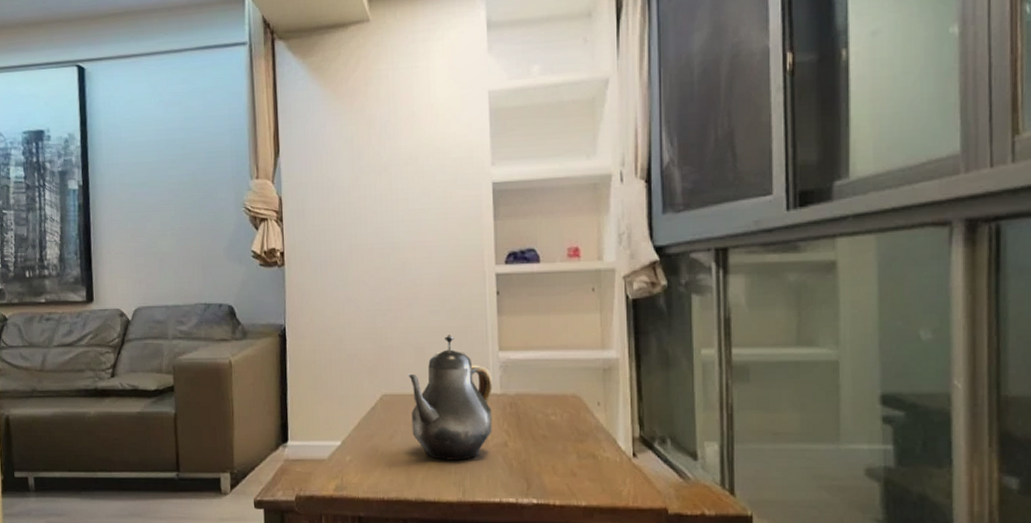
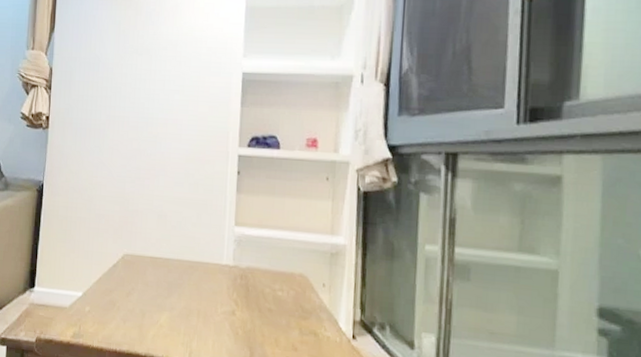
teapot: present [407,335,494,460] -> none [148,206,227,323]

